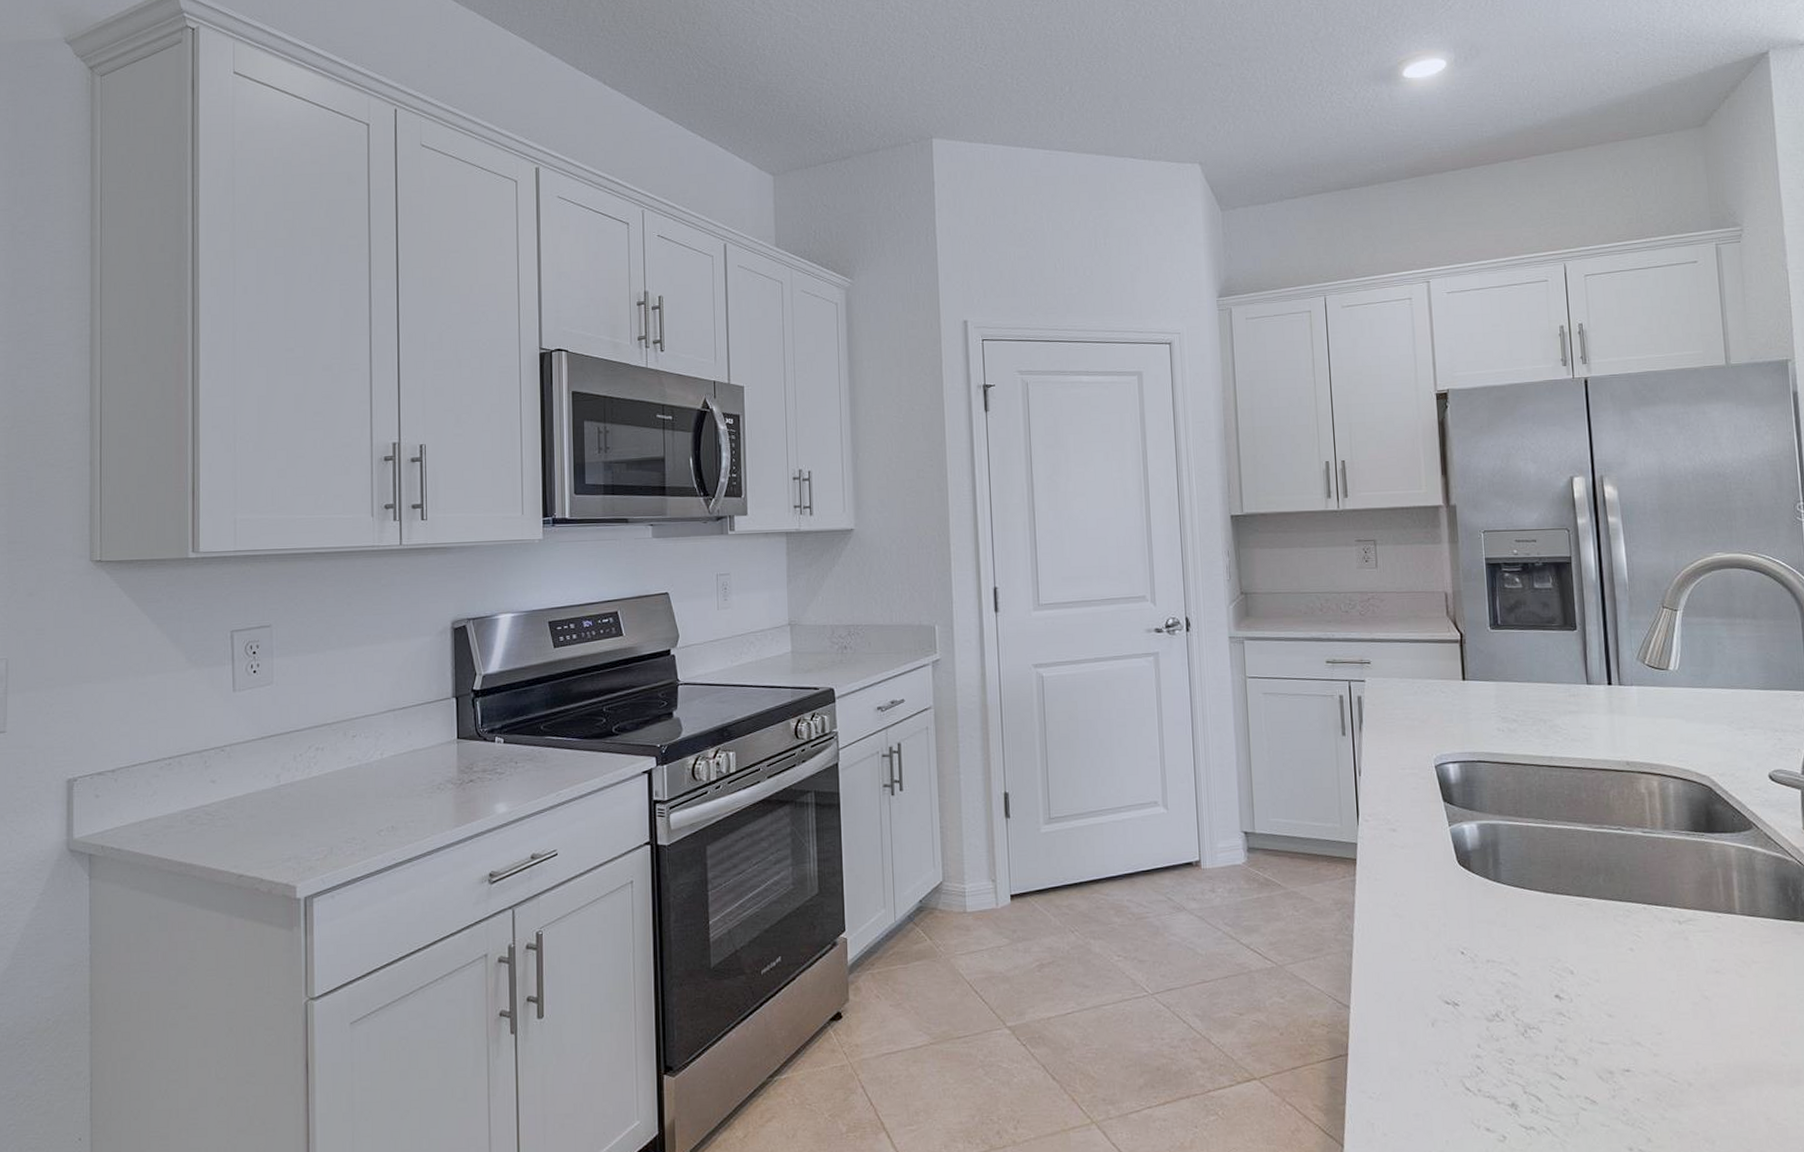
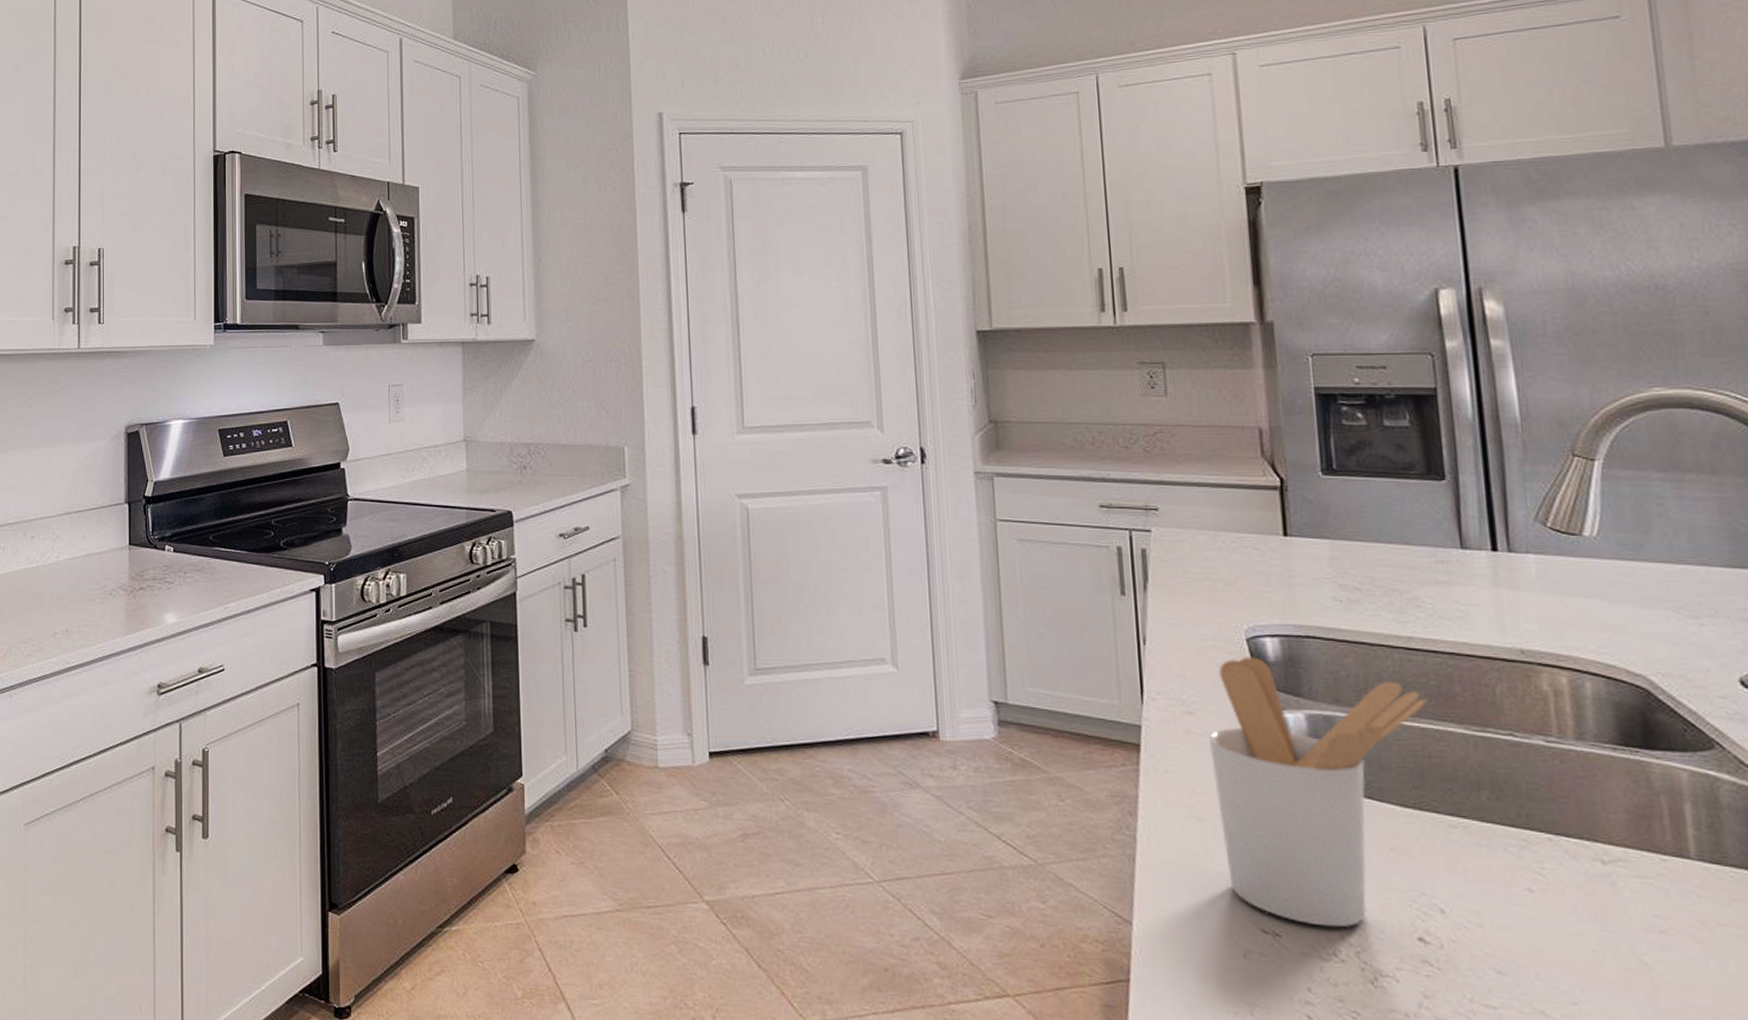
utensil holder: none [1407,780,1562,994] -> present [1209,657,1427,928]

